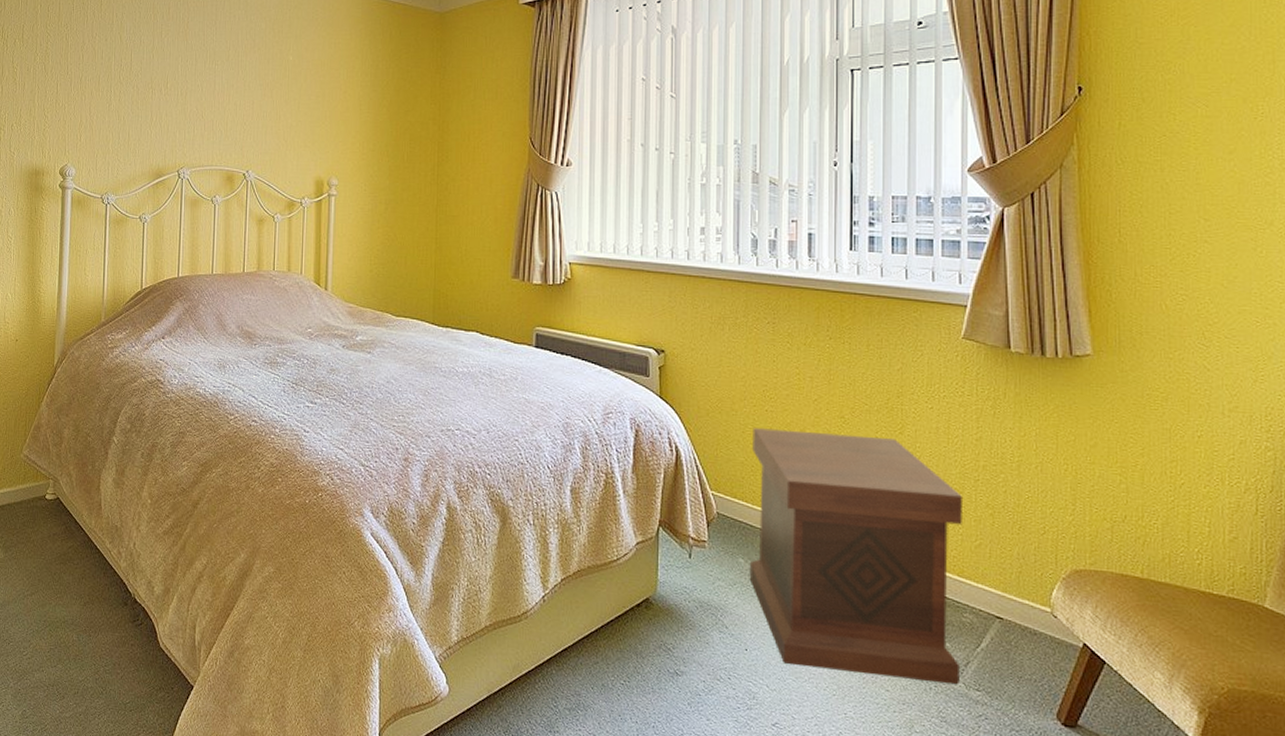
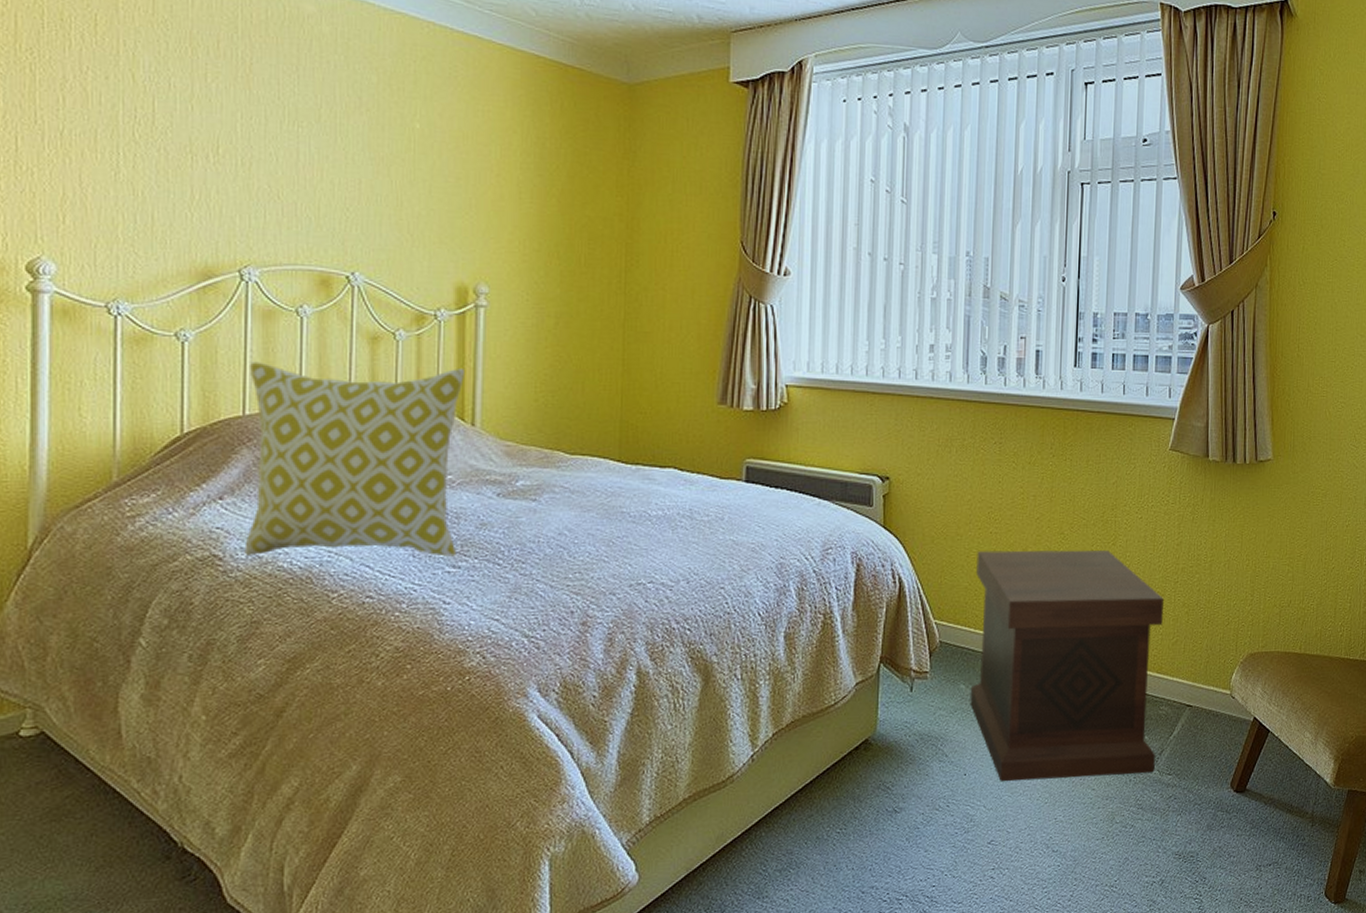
pillow: none [176,237,320,394] -> present [244,362,464,557]

